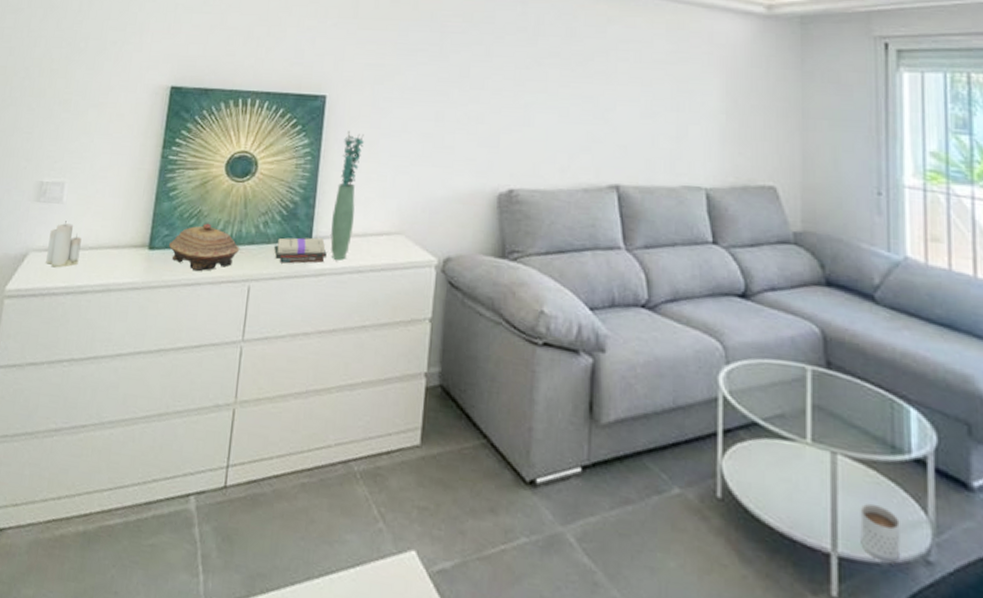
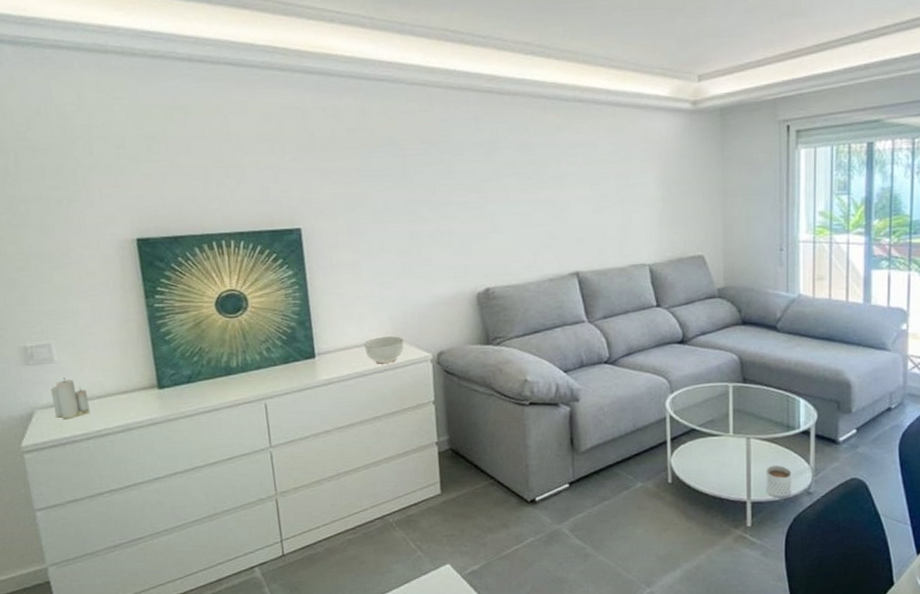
decorative box: present [169,223,240,272] -> none [178,357,249,400]
books: present [273,237,327,264] -> none [280,353,332,380]
vase: present [330,130,365,260] -> none [327,257,352,369]
bowl: none [365,229,409,262] -> present [364,336,404,364]

